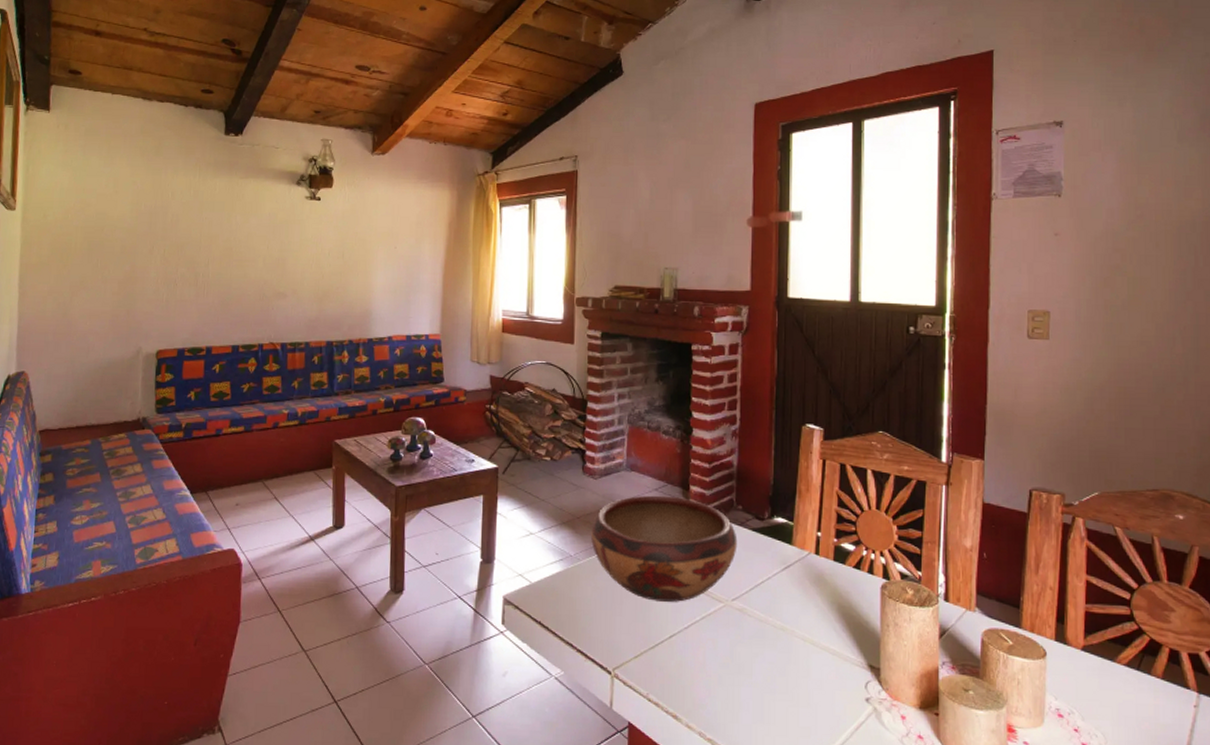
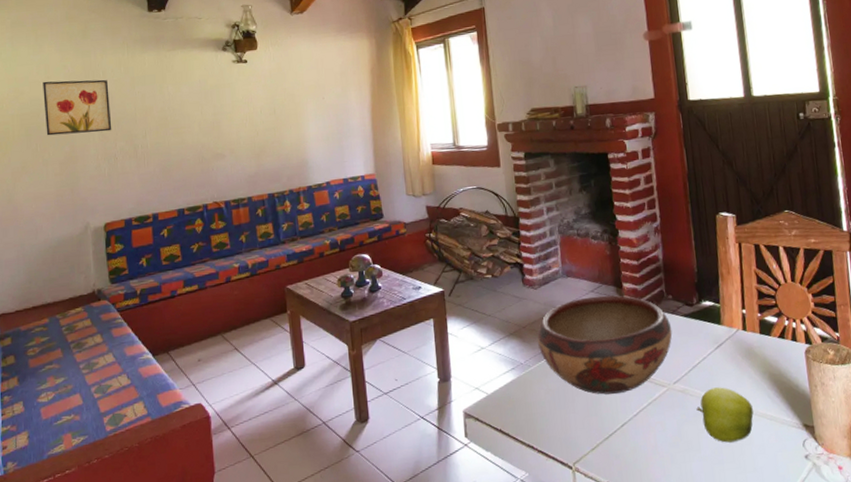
wall art: none [108,195,176,255] -> present [43,79,112,136]
apple: none [753,611,815,672] -> present [696,387,754,443]

